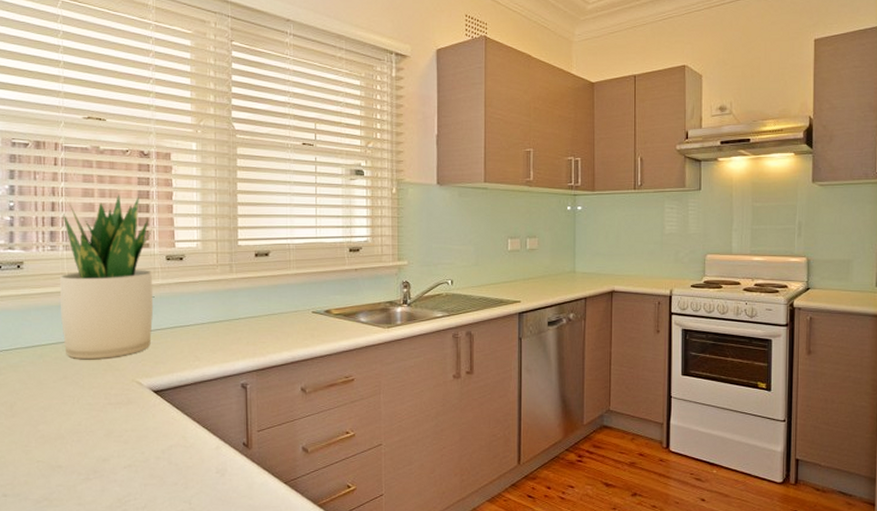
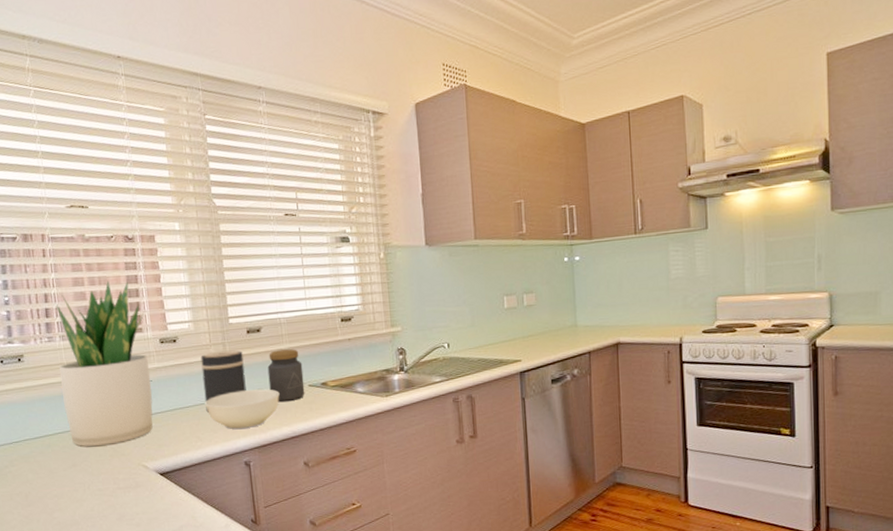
cylinder: none [206,272,250,331] -> present [200,350,247,411]
bowl: none [207,313,283,350] -> present [205,389,280,429]
jar: none [272,275,308,326] -> present [267,349,305,401]

